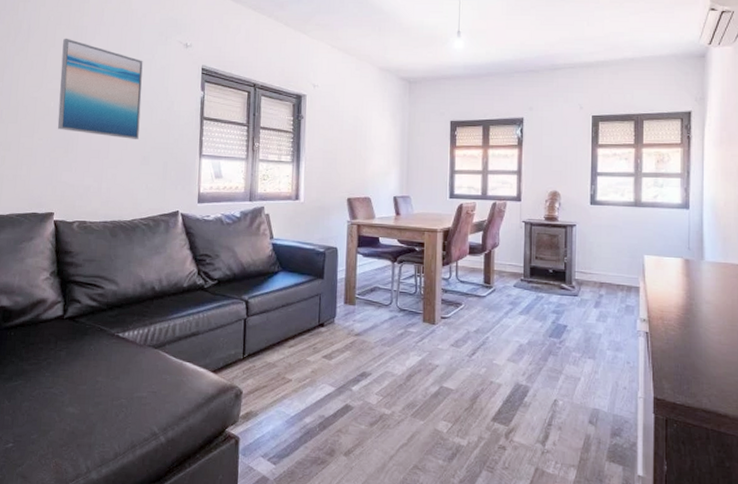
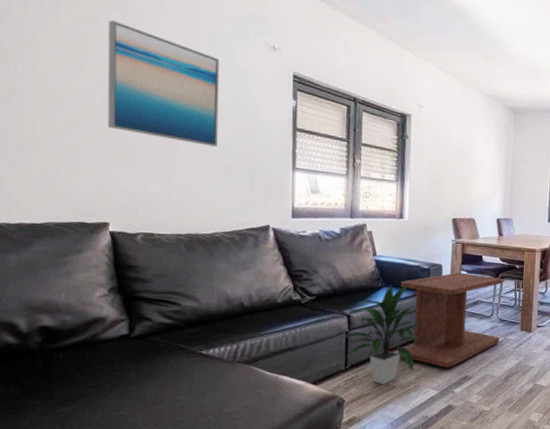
indoor plant: none [236,268,319,377] -> present [337,284,423,384]
side table: none [293,256,402,362] -> present [397,272,503,368]

